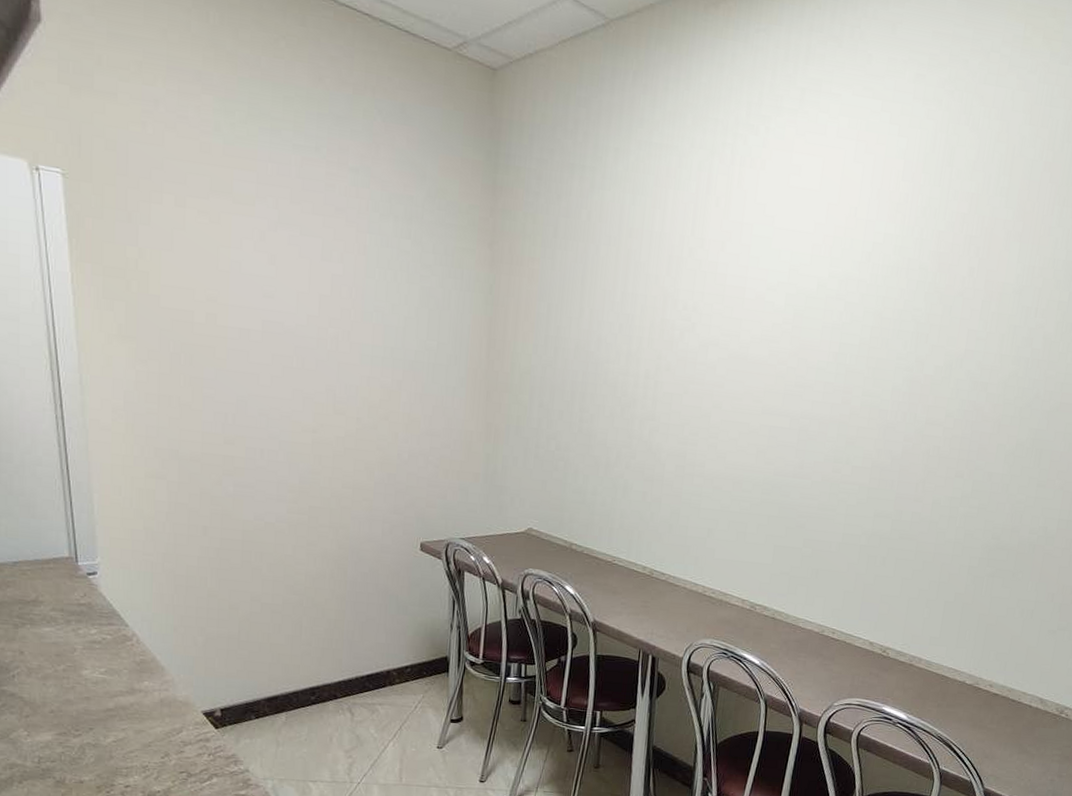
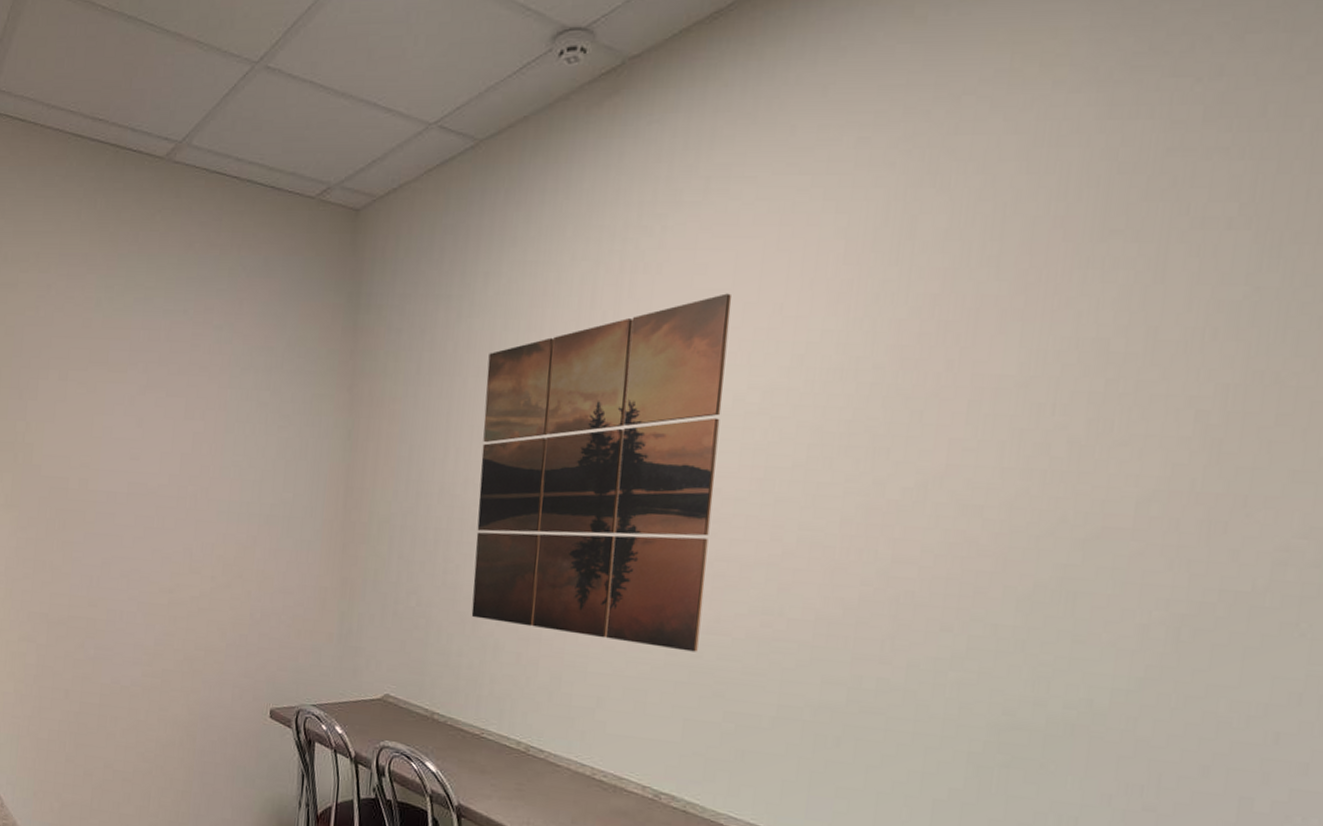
wall art: none [604,193,819,492] -> present [471,293,732,652]

